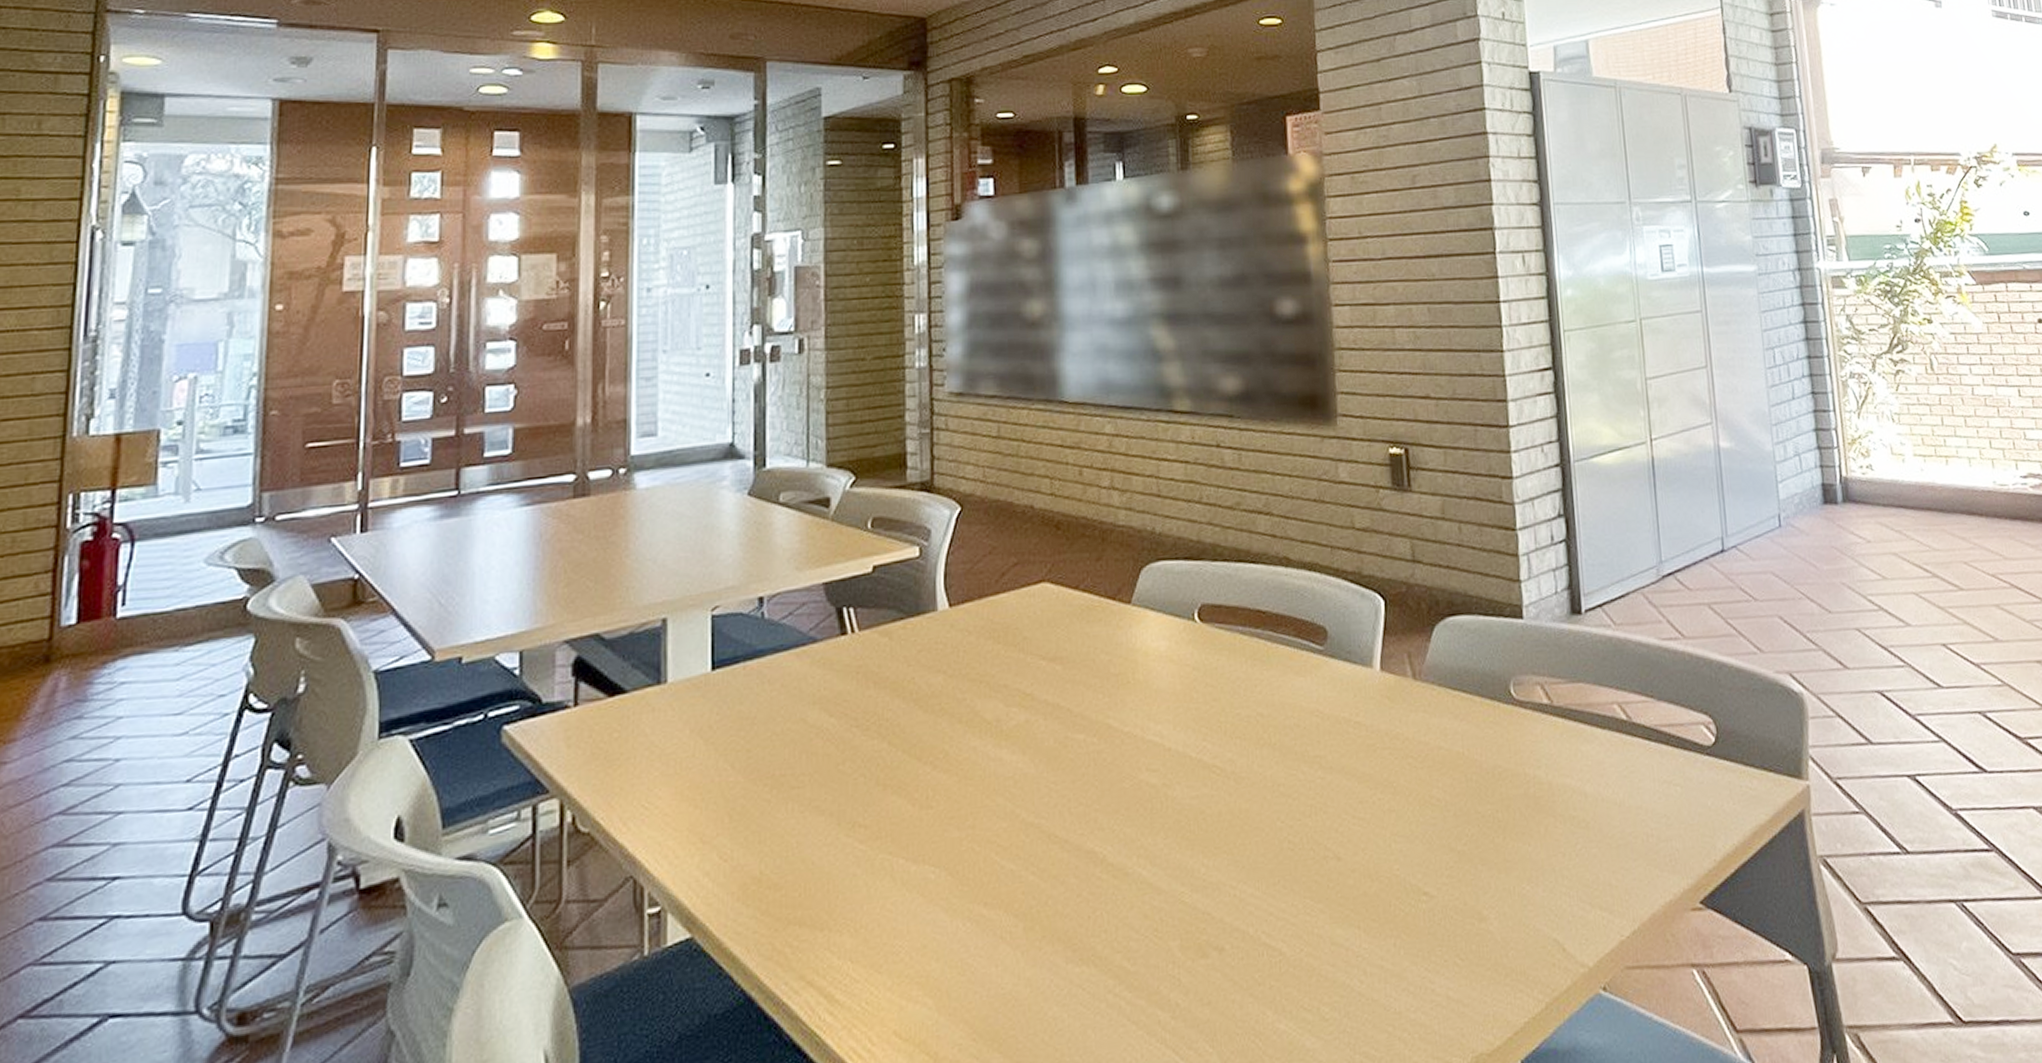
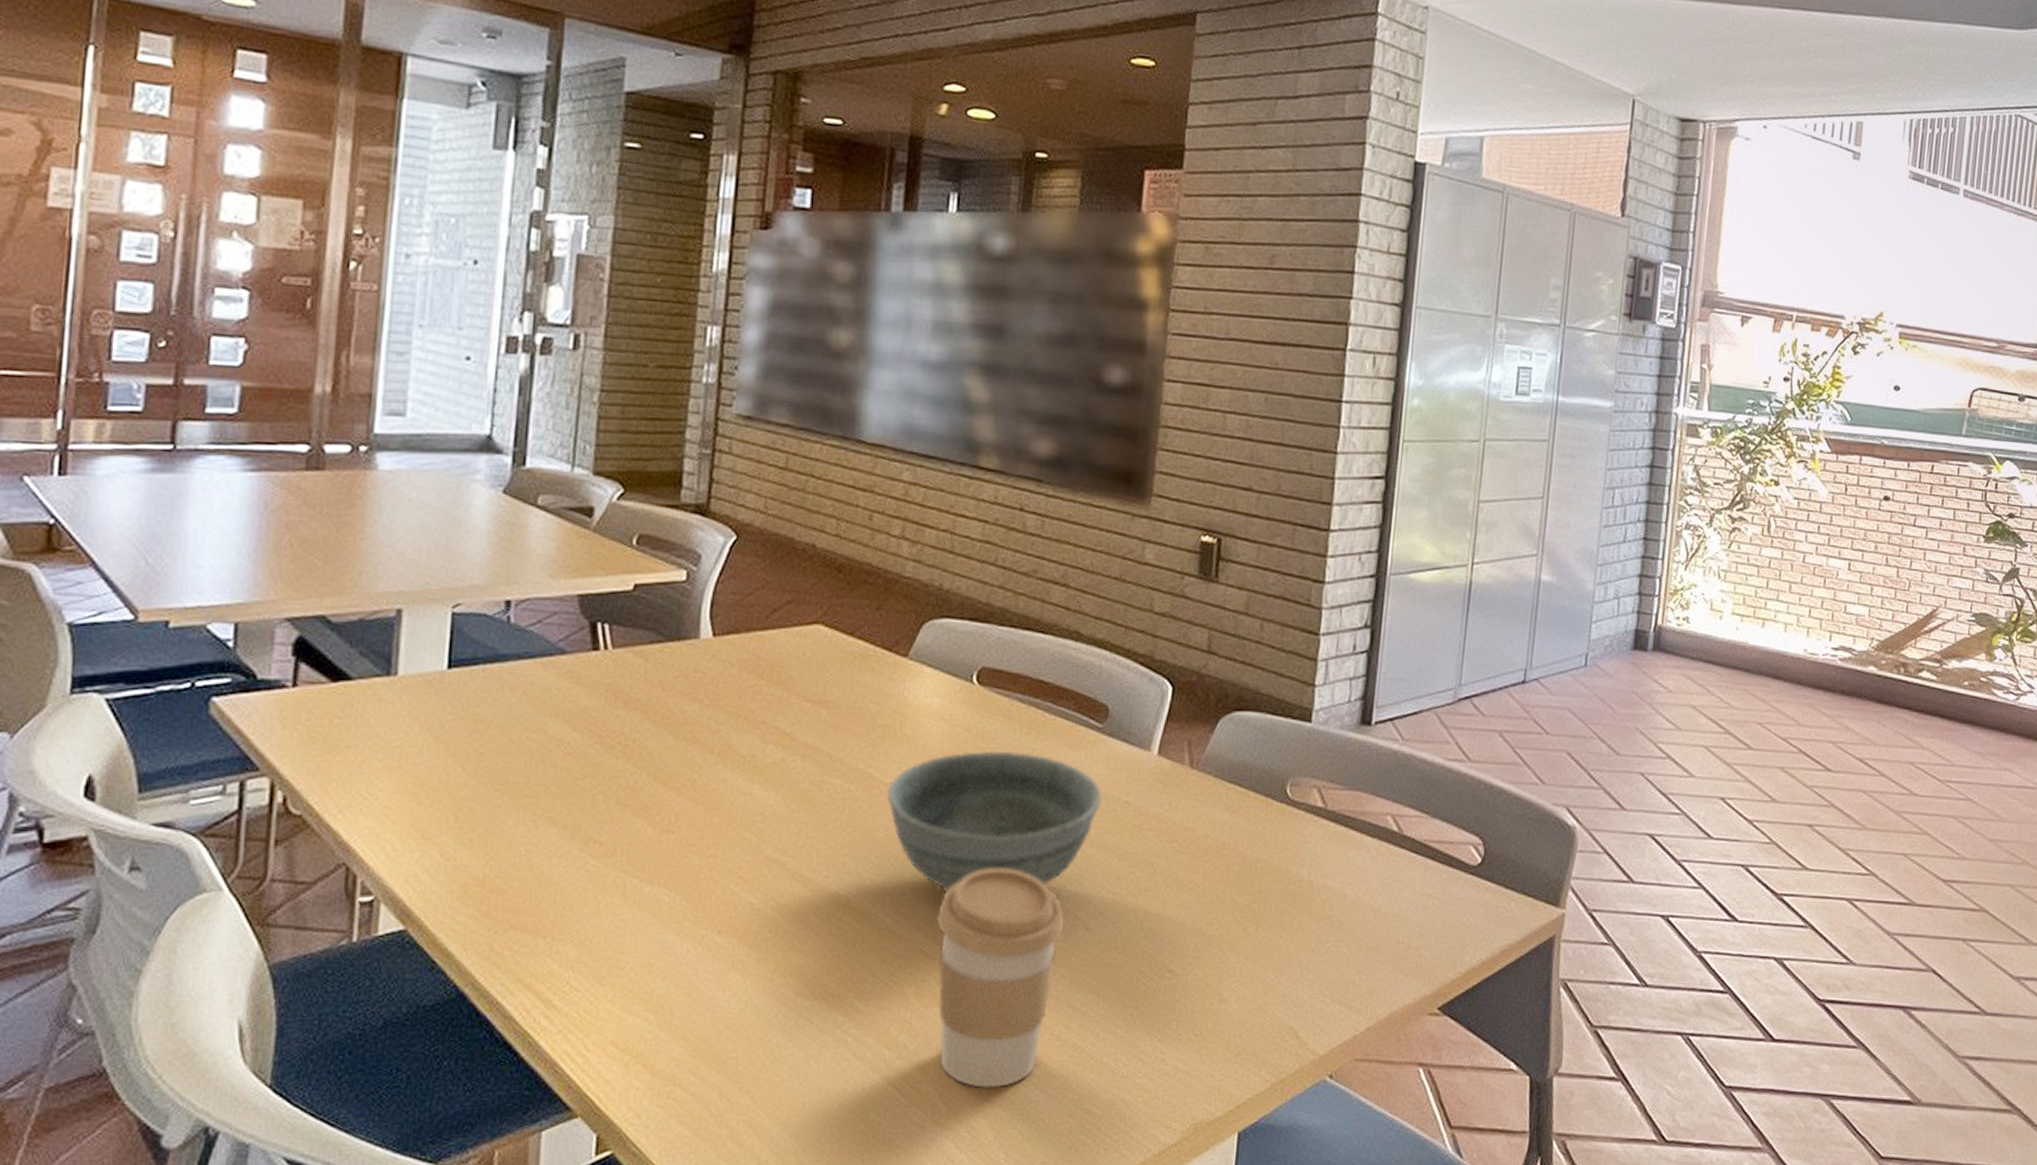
bowl: none [1128,685,1333,838] -> present [886,750,1102,893]
coffee cup: none [1191,804,1315,1041] -> present [937,867,1065,1088]

